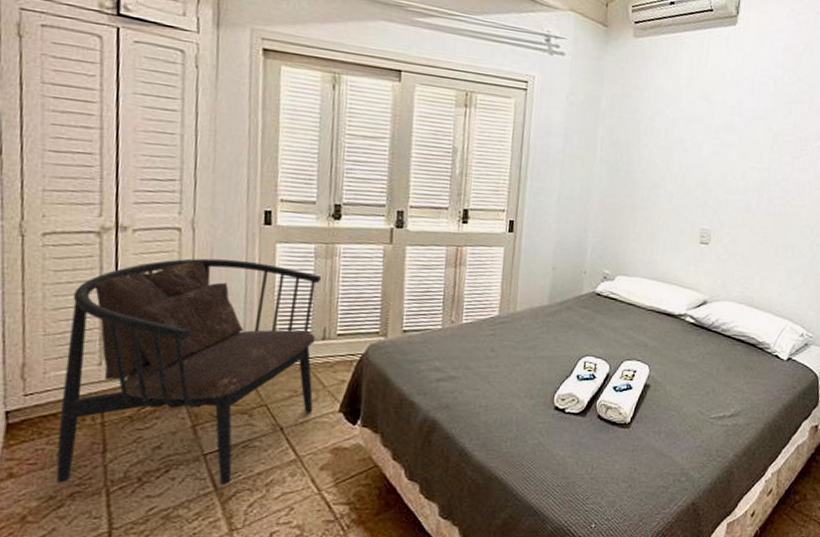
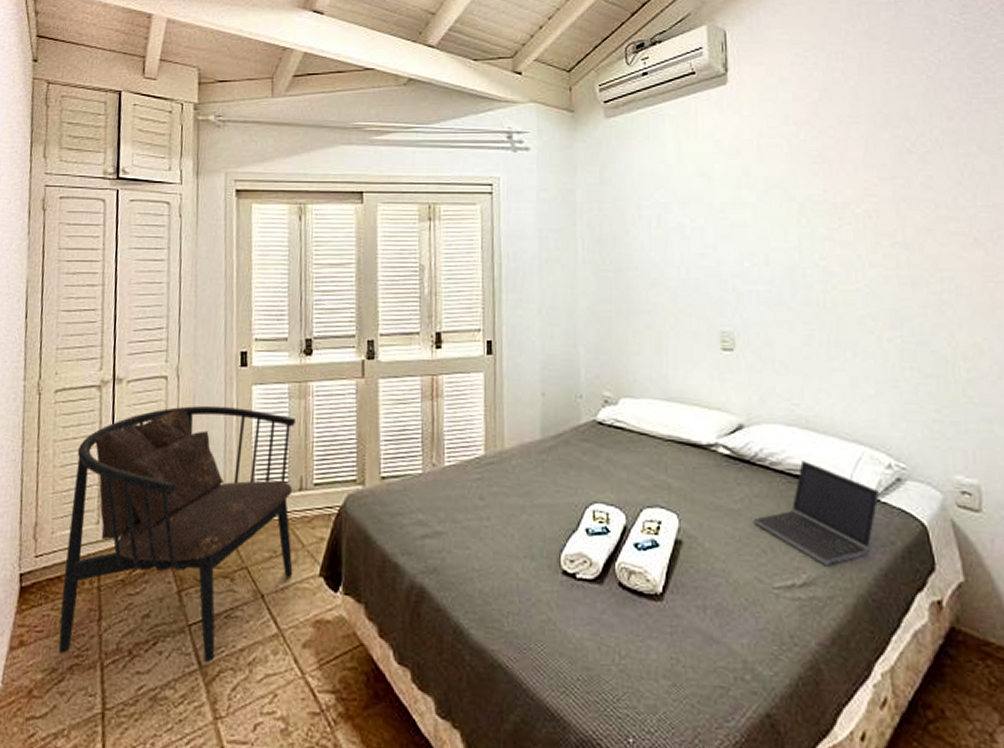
laptop computer: none [704,329,792,403] -> present [754,461,879,566]

